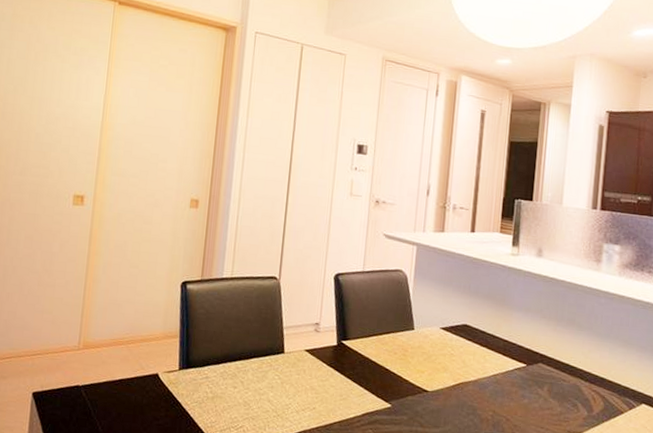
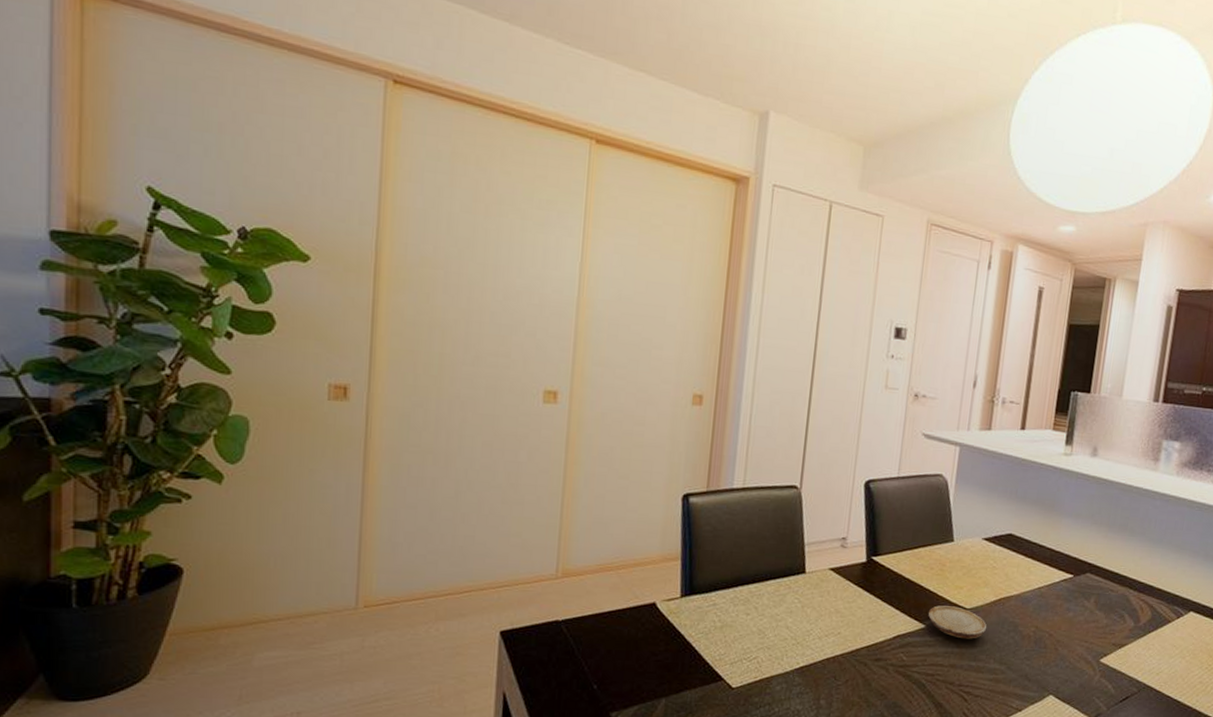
wood slice: none [394,387,448,420] -> present [928,605,987,639]

